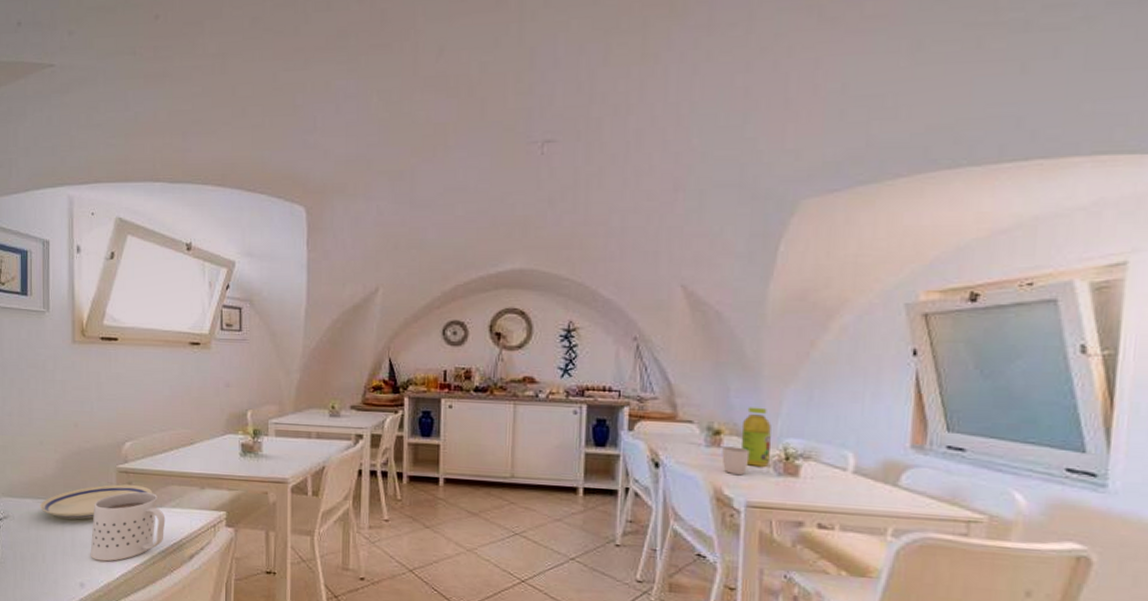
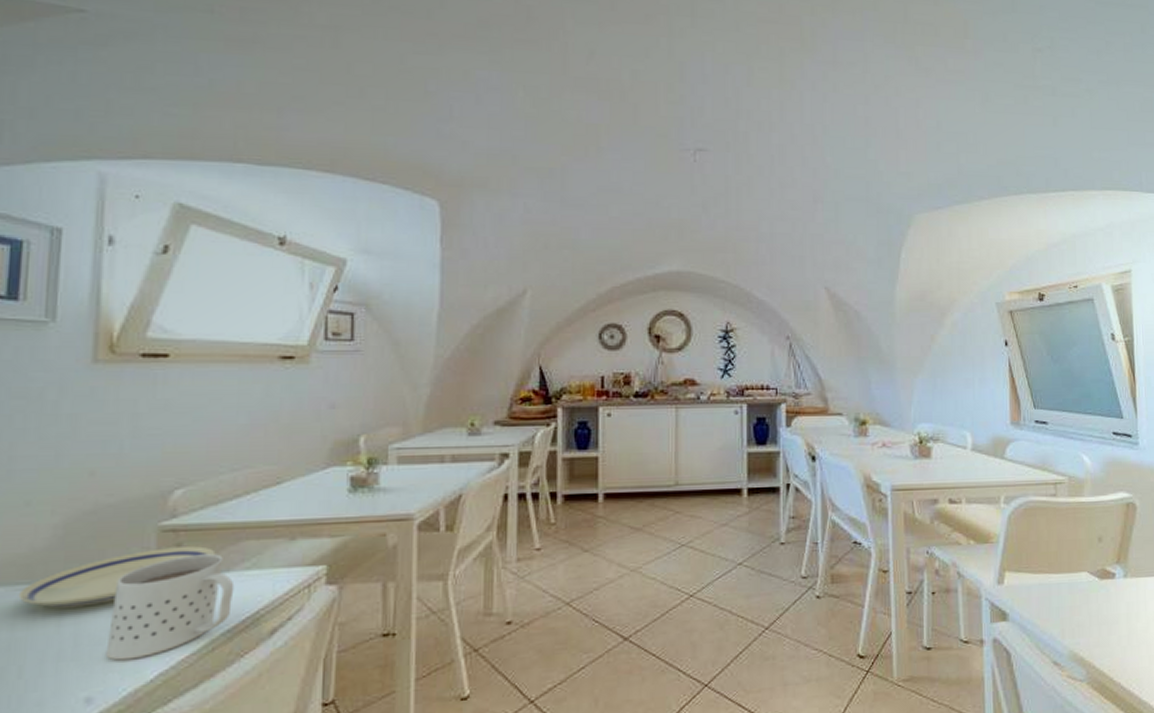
cup: present [722,446,750,476] -> none [868,435,891,462]
fruit juice: present [741,407,771,467] -> none [883,397,908,452]

